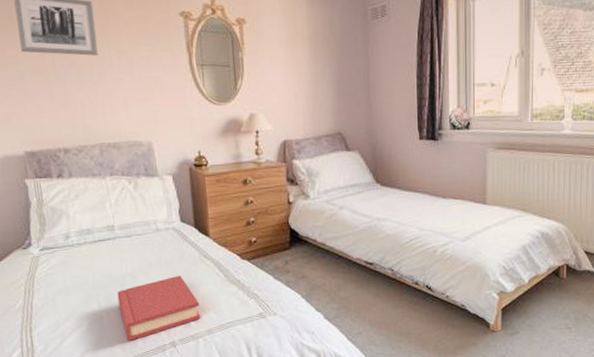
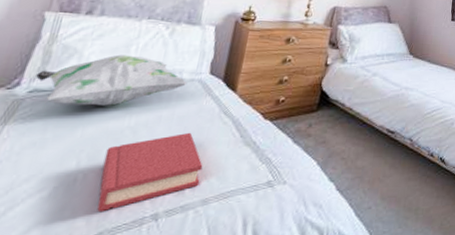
decorative pillow: none [40,211,164,258] -> present [36,54,188,106]

